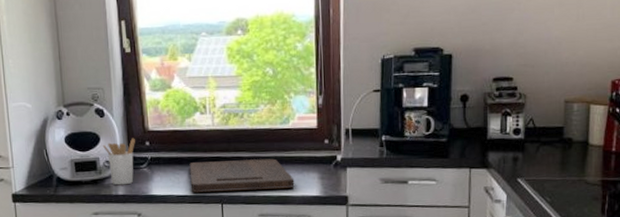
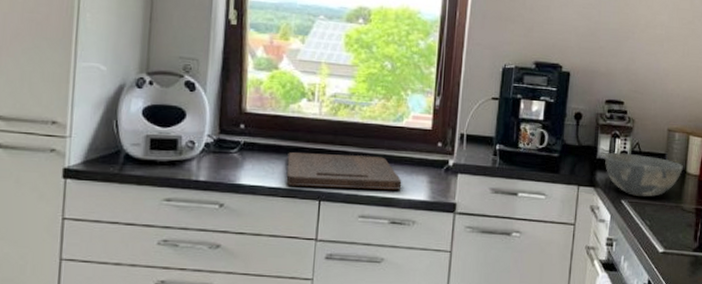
utensil holder: present [102,138,135,186] -> none [187,118,228,170]
bowl: none [496,130,584,174] -> present [604,152,683,197]

